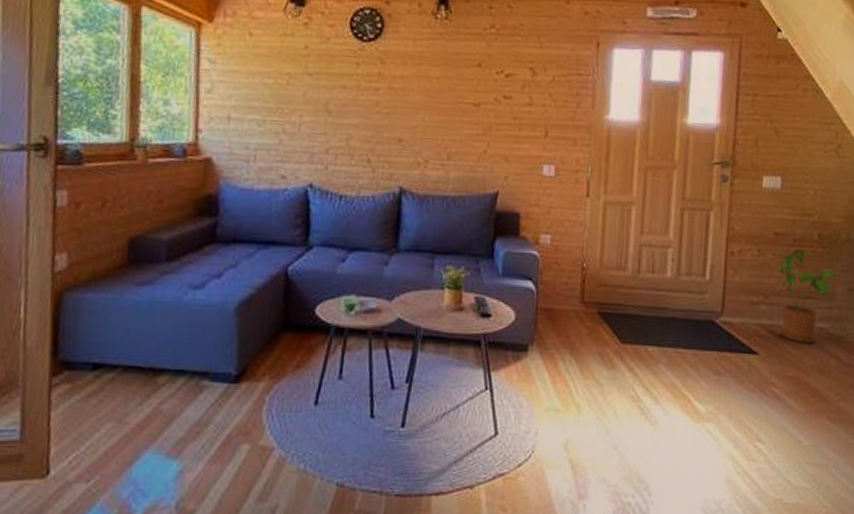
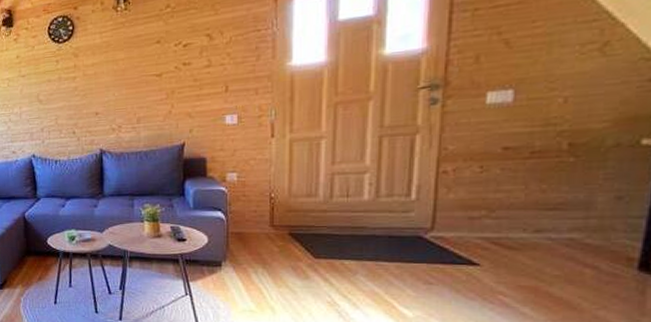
house plant: present [775,249,837,343] -> none [504,161,597,254]

